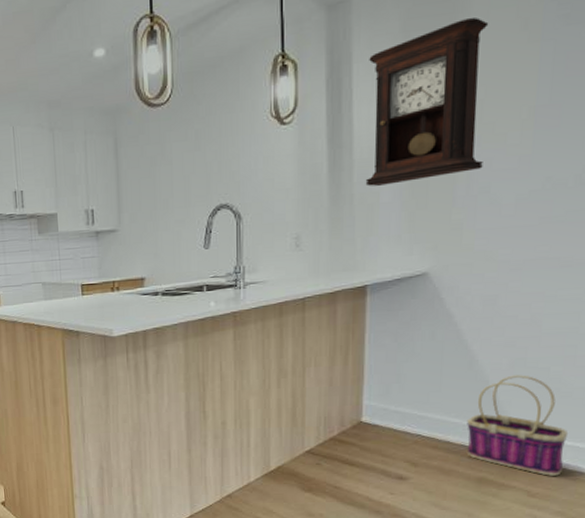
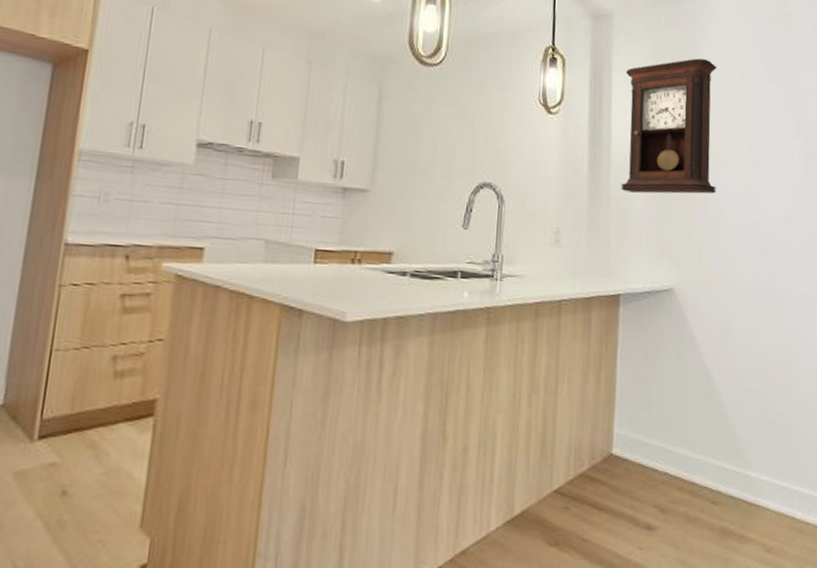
basket: present [466,375,569,476] -> none [709,408,794,526]

